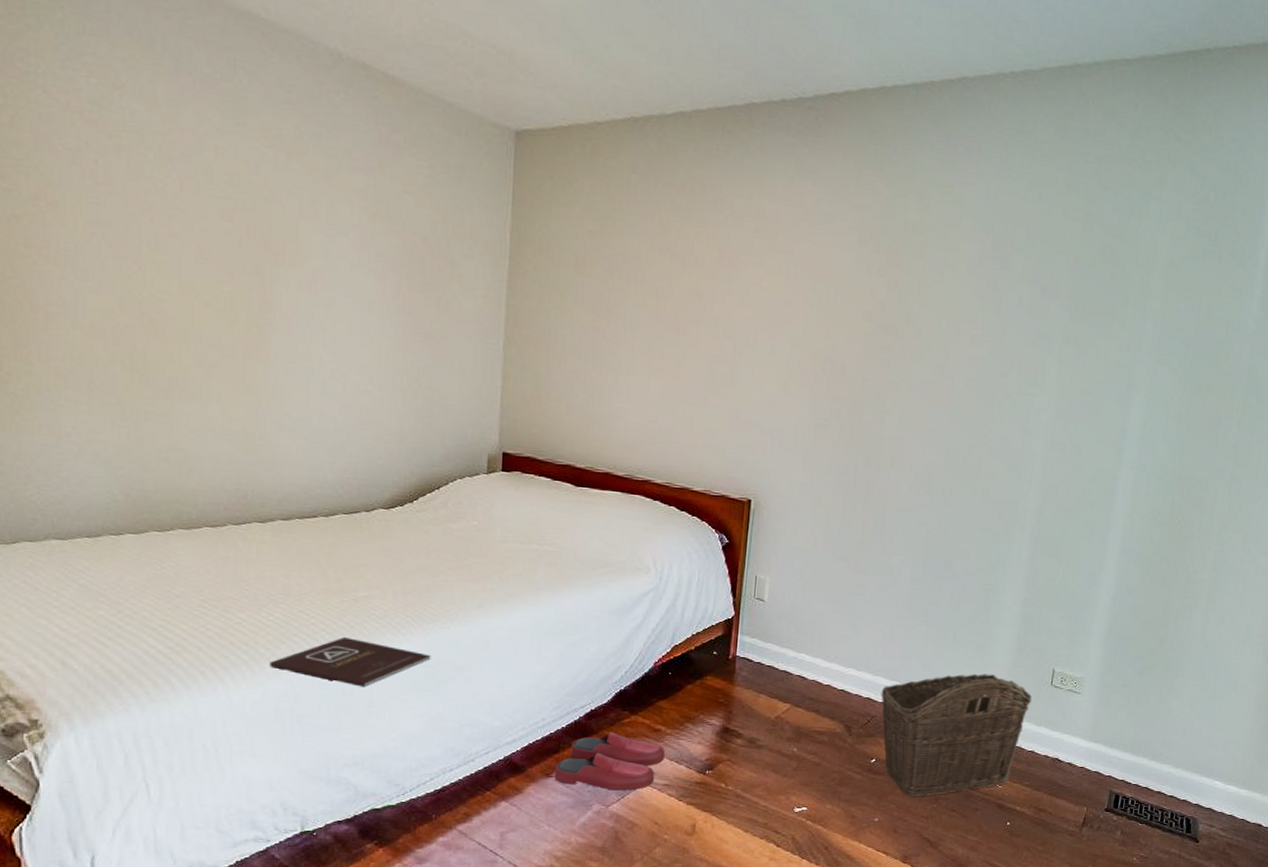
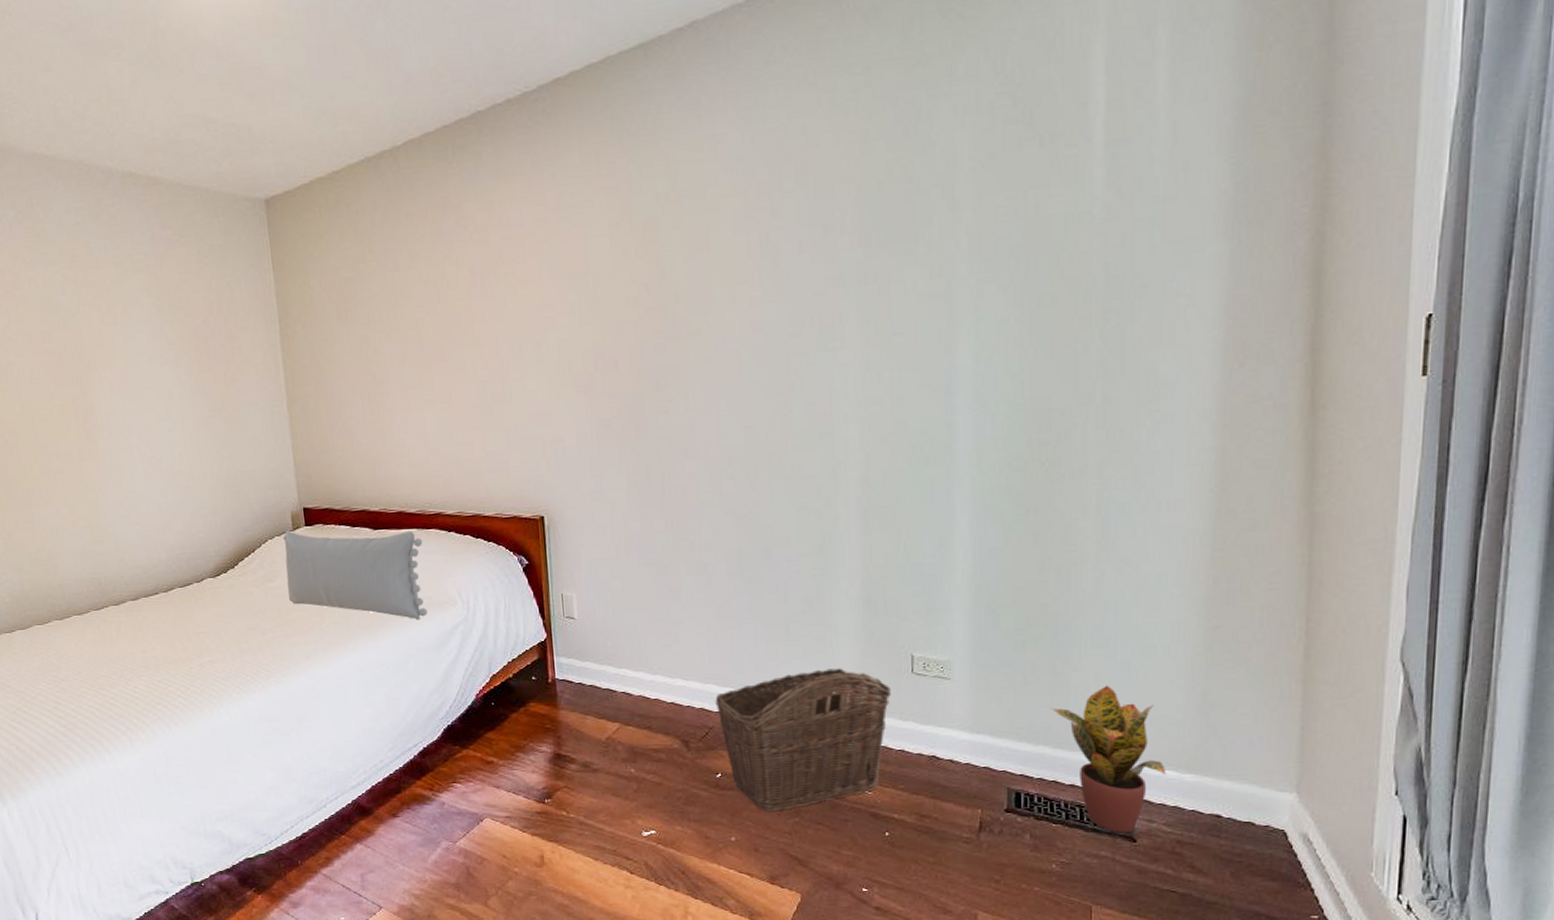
book: present [270,636,431,688] -> none [142,700,273,746]
pillow: none [470,472,626,581] -> present [283,530,428,619]
slippers: present [554,731,665,791] -> none [399,767,502,826]
potted plant: none [1153,711,1229,835] -> present [1051,685,1165,833]

